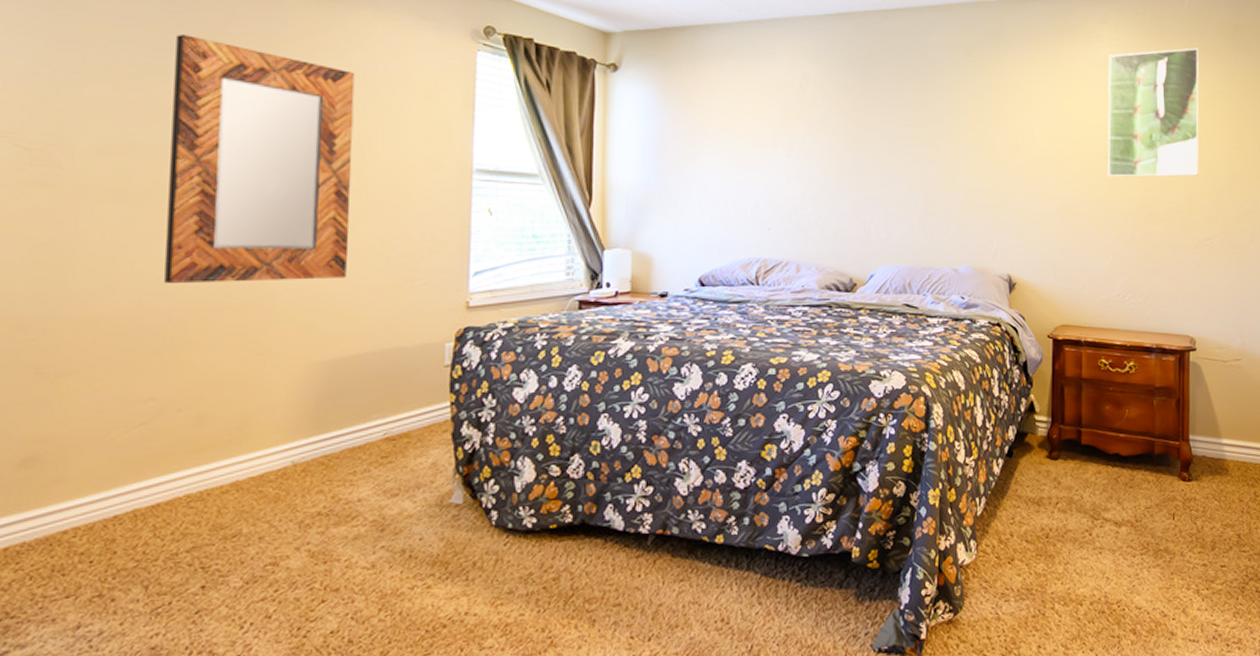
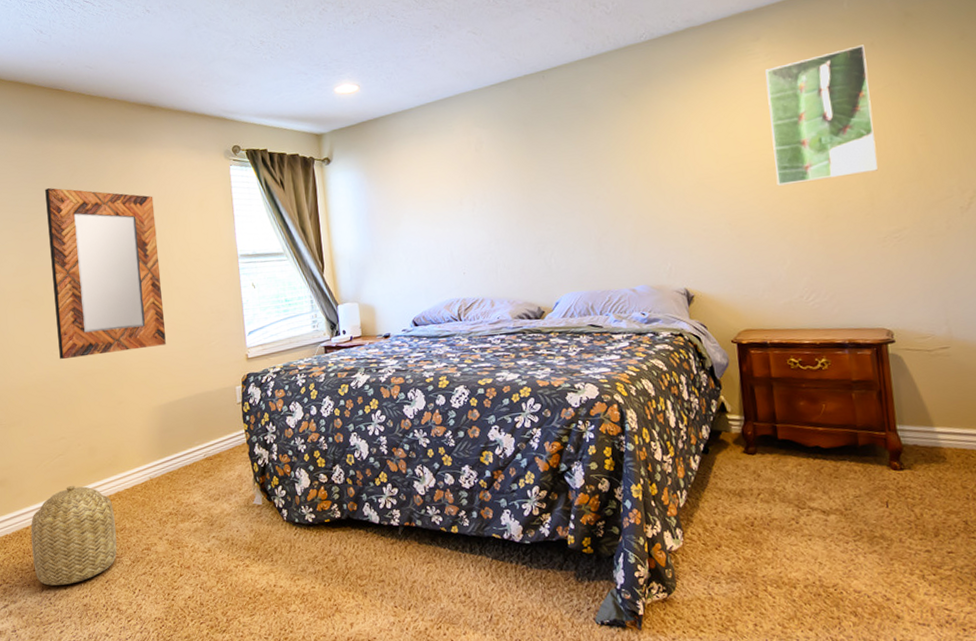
basket: none [67,469,226,620] -> present [30,485,117,586]

